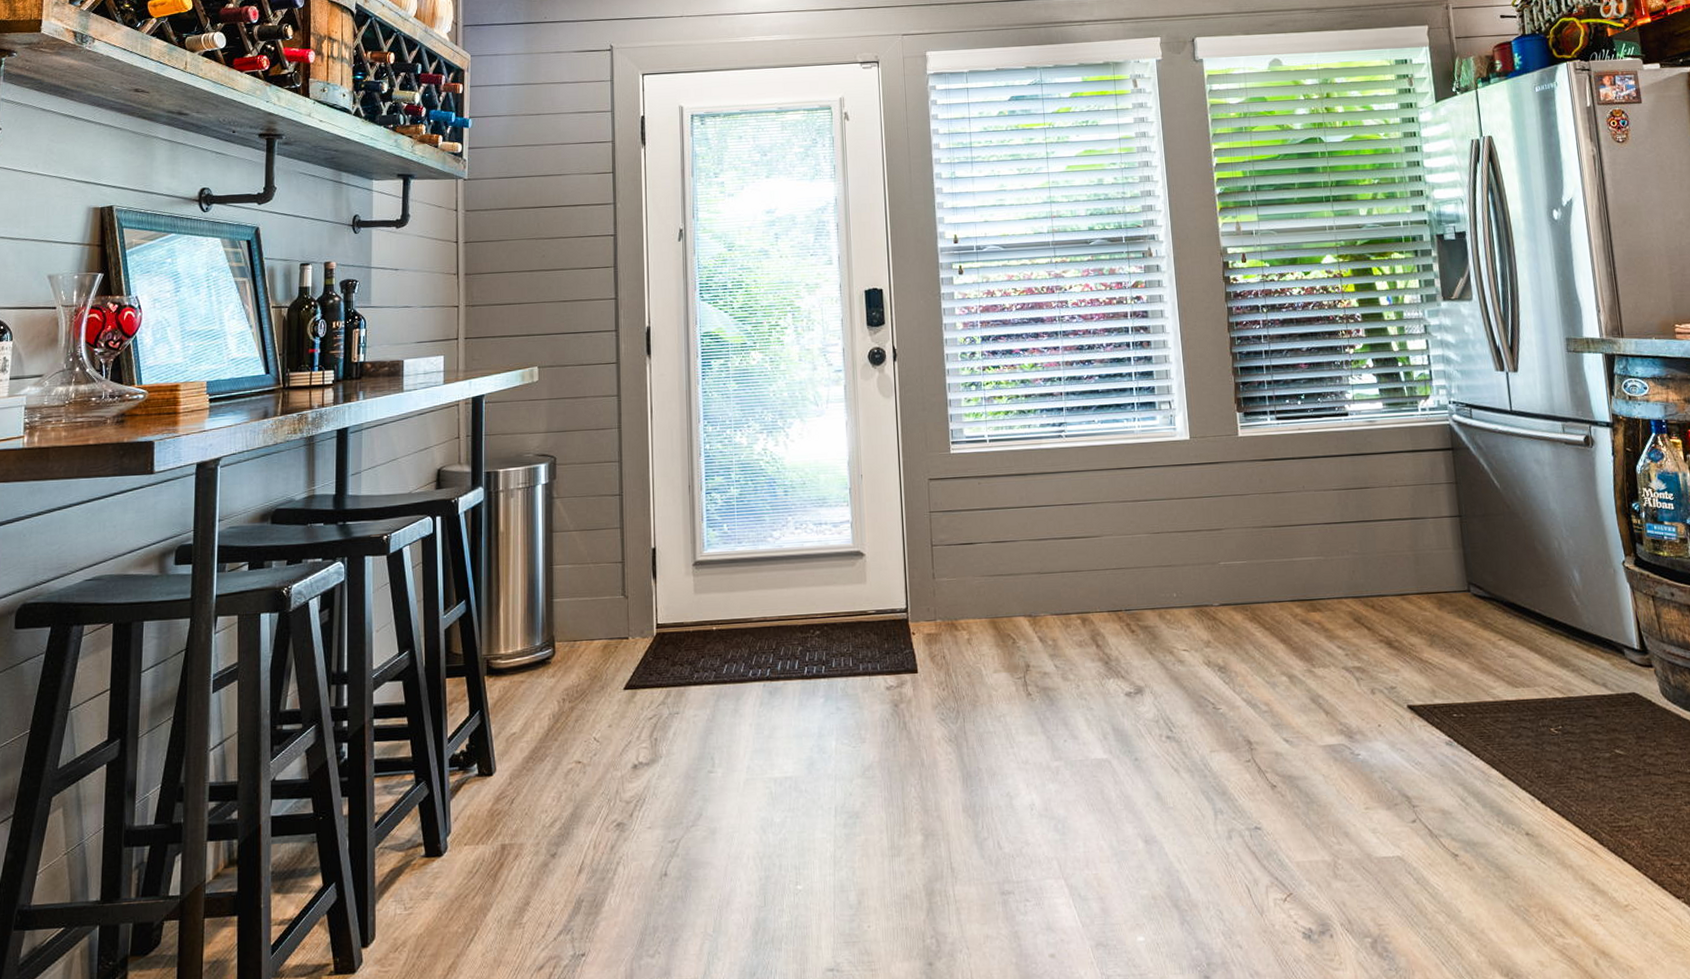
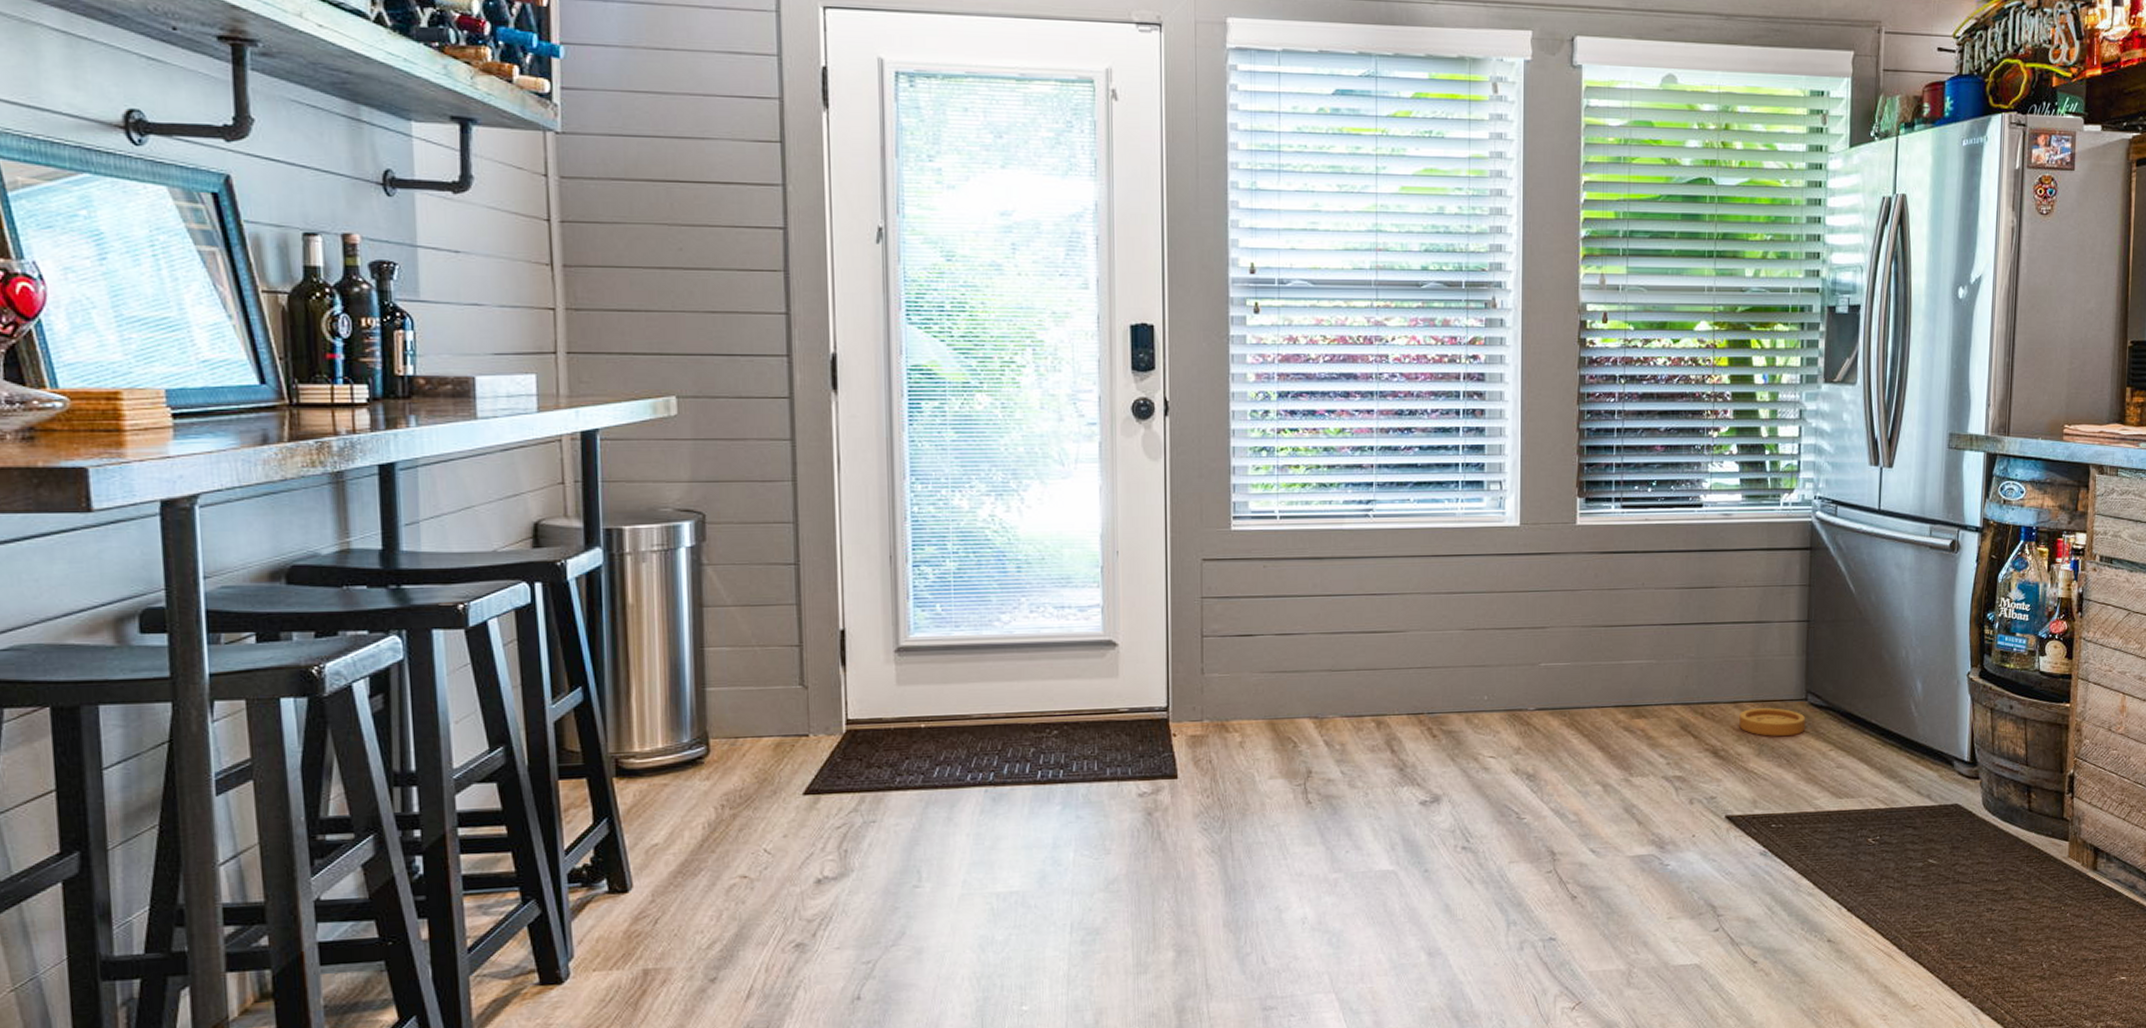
pet bowl: none [1407,599,1473,628] -> present [1739,708,1806,737]

